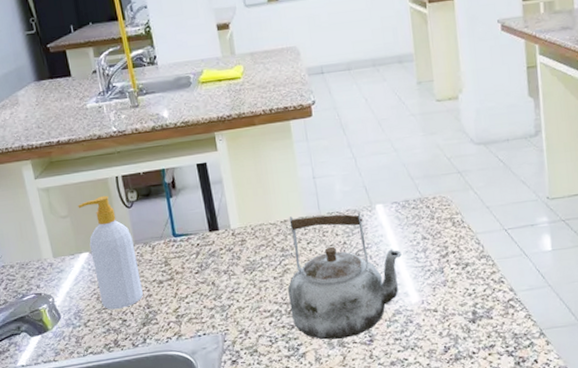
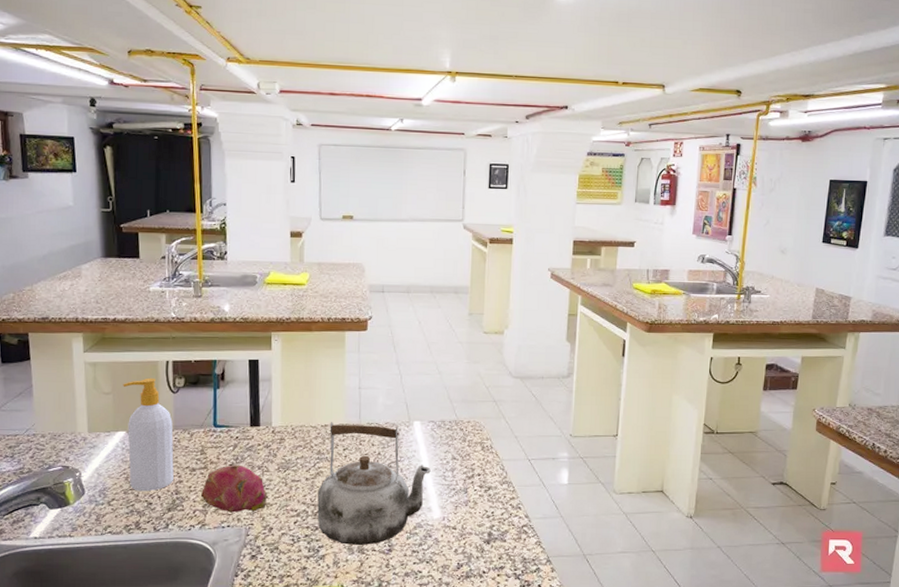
fruit: none [170,271,239,321] -> present [200,464,268,513]

